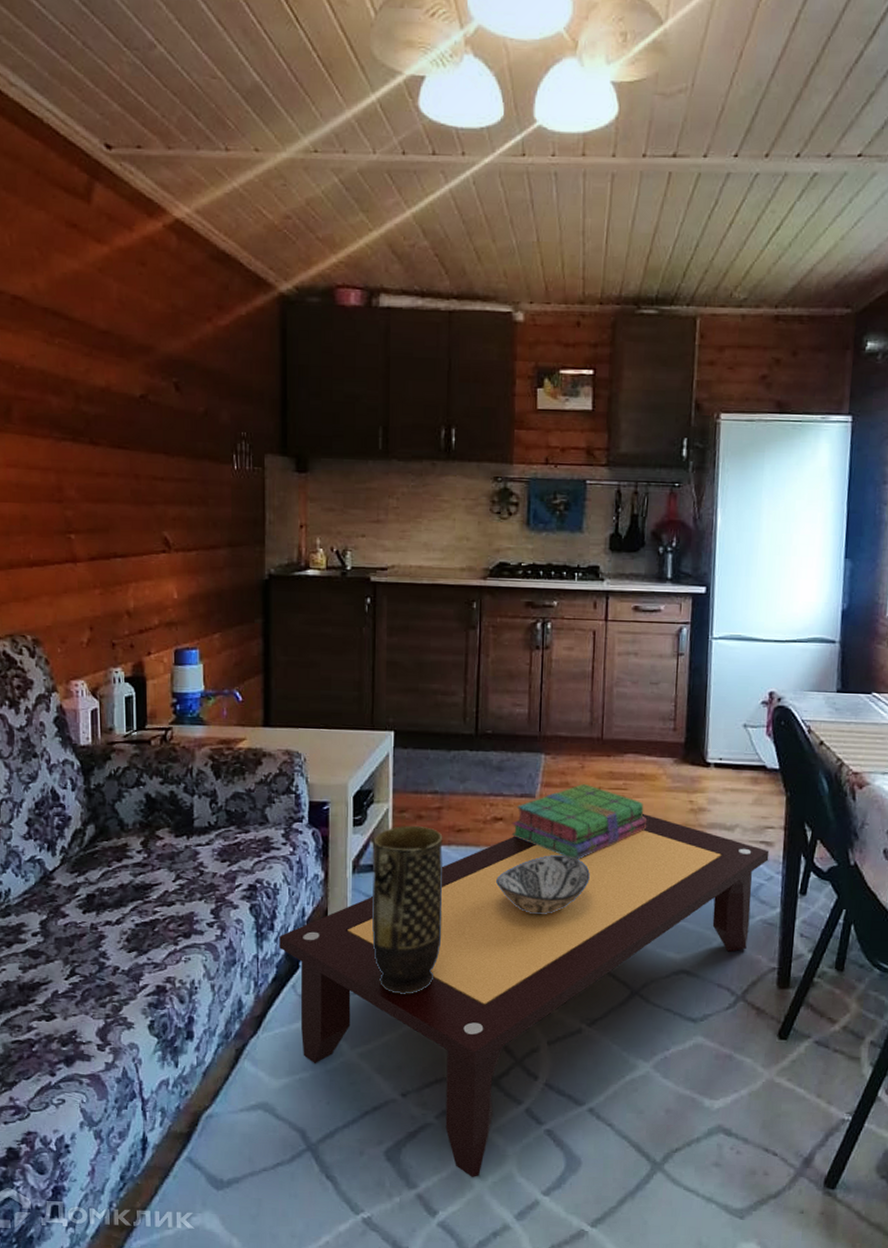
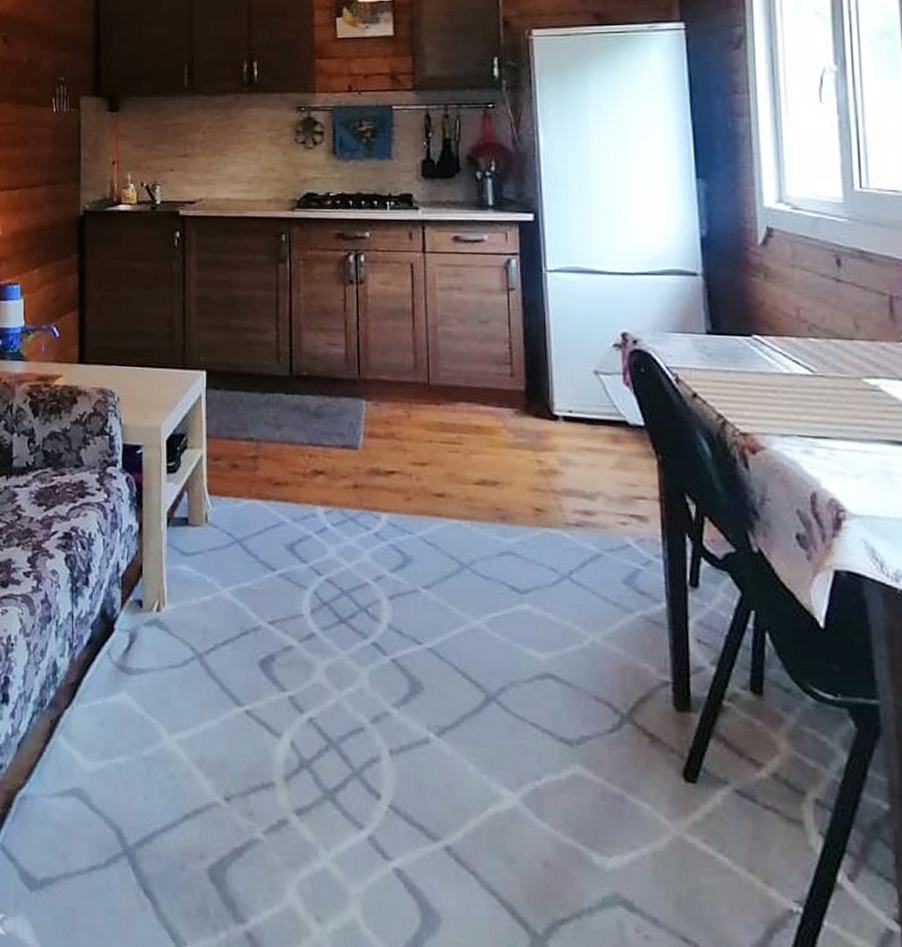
coffee table: present [279,814,770,1178] -> none [94,474,644,921]
vase: present [372,825,443,994] -> none [188,475,263,674]
decorative bowl: present [496,854,590,915] -> none [320,517,426,590]
stack of books: present [511,783,647,860] -> none [334,435,489,526]

